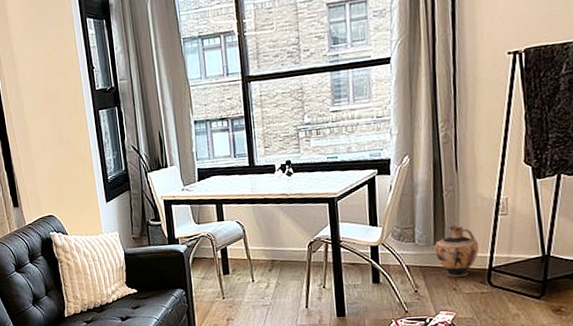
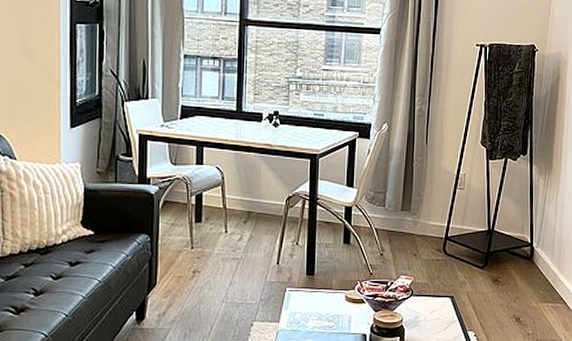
ceramic jug: present [434,225,479,277] -> none [401,194,439,243]

